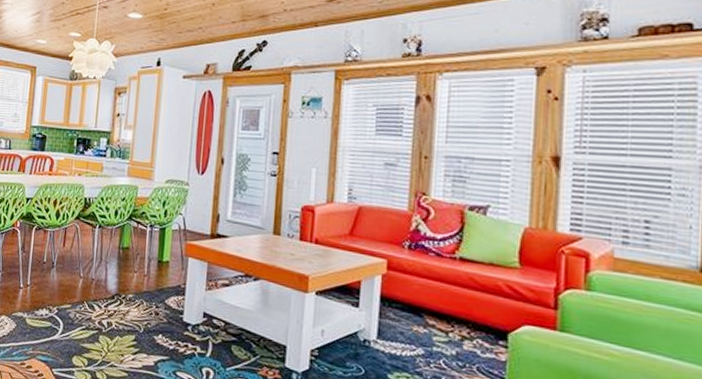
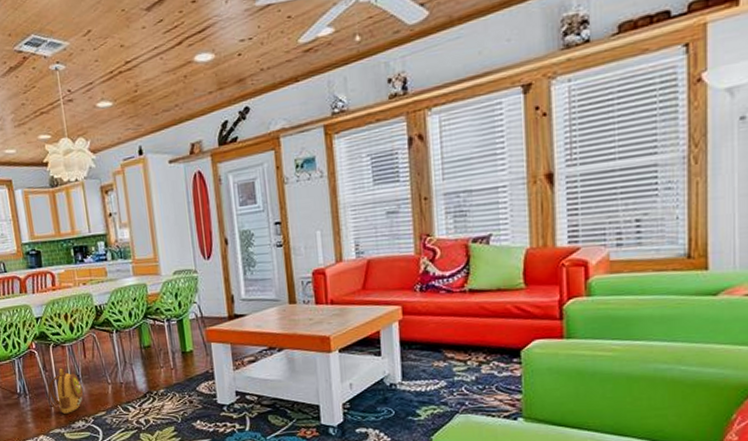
backpack: none [19,252,55,299] -> present [47,368,84,414]

